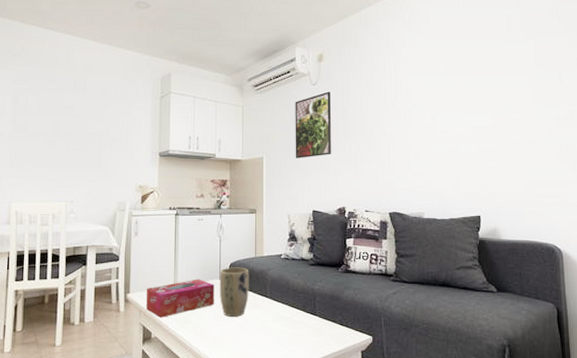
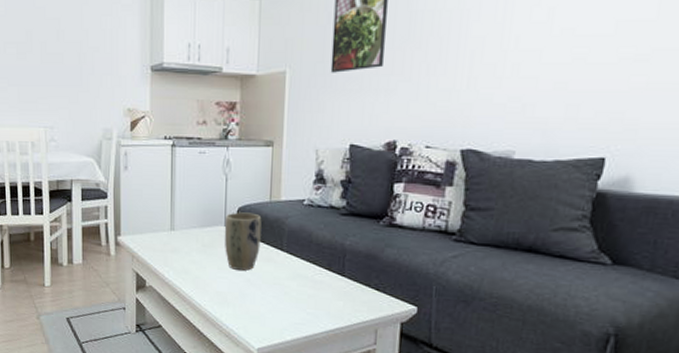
tissue box: present [146,279,214,318] -> none [138,223,218,265]

